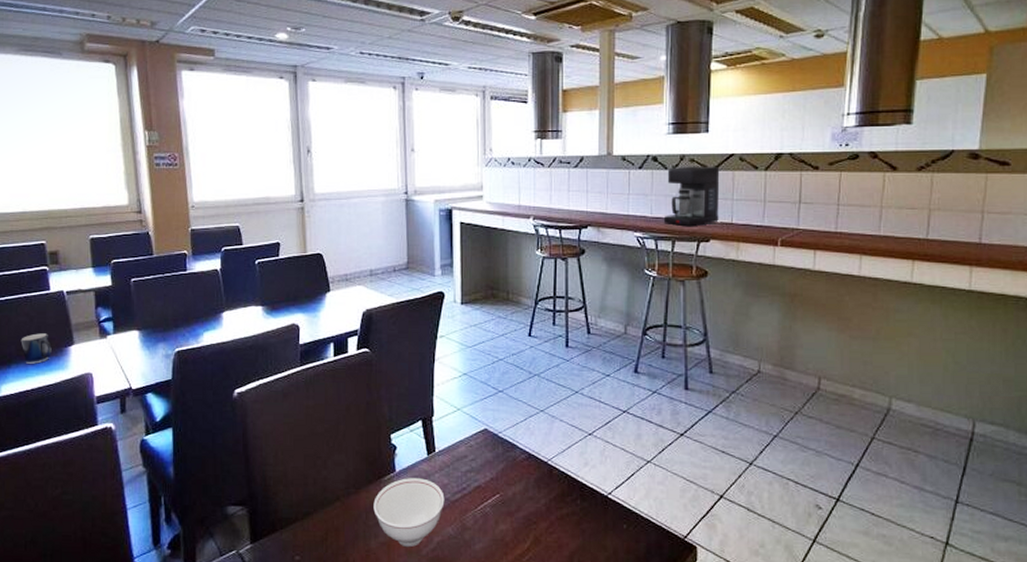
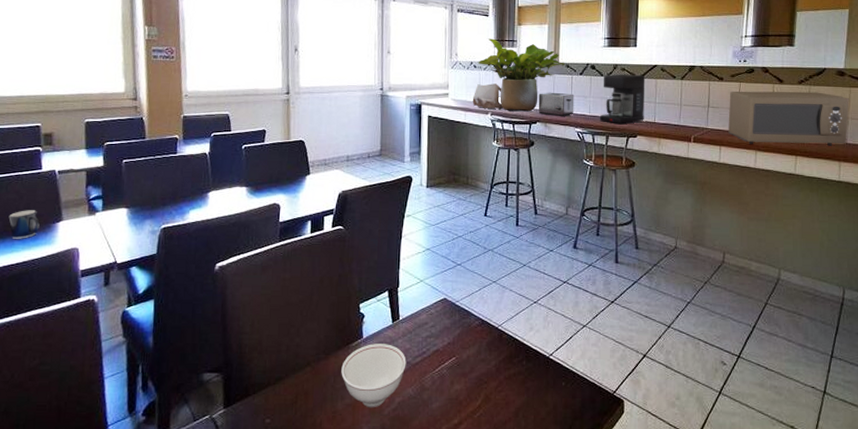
paper bag: none [511,182,548,213] -> present [472,83,504,110]
potted plant: none [516,129,622,215] -> present [478,38,566,112]
toaster: none [589,190,633,220] -> present [538,92,575,117]
microwave: none [825,180,985,247] -> present [728,91,849,146]

